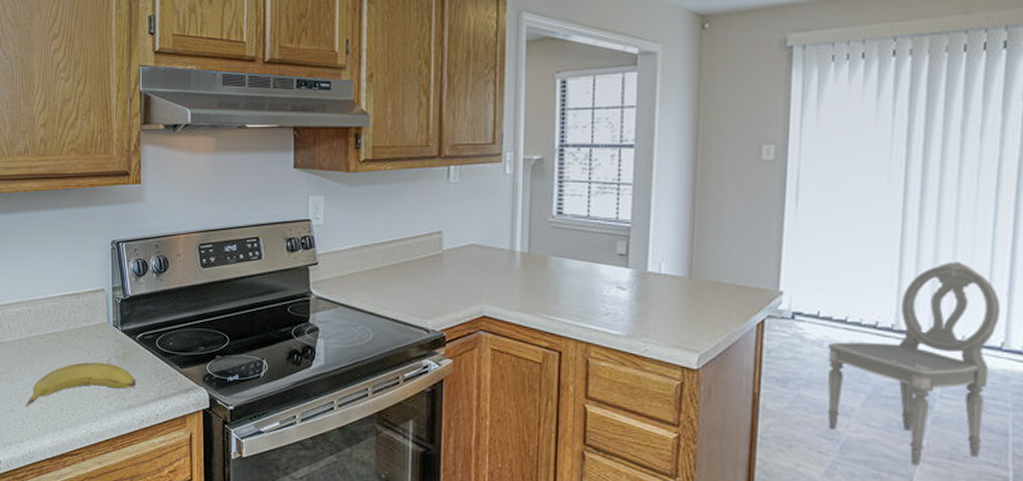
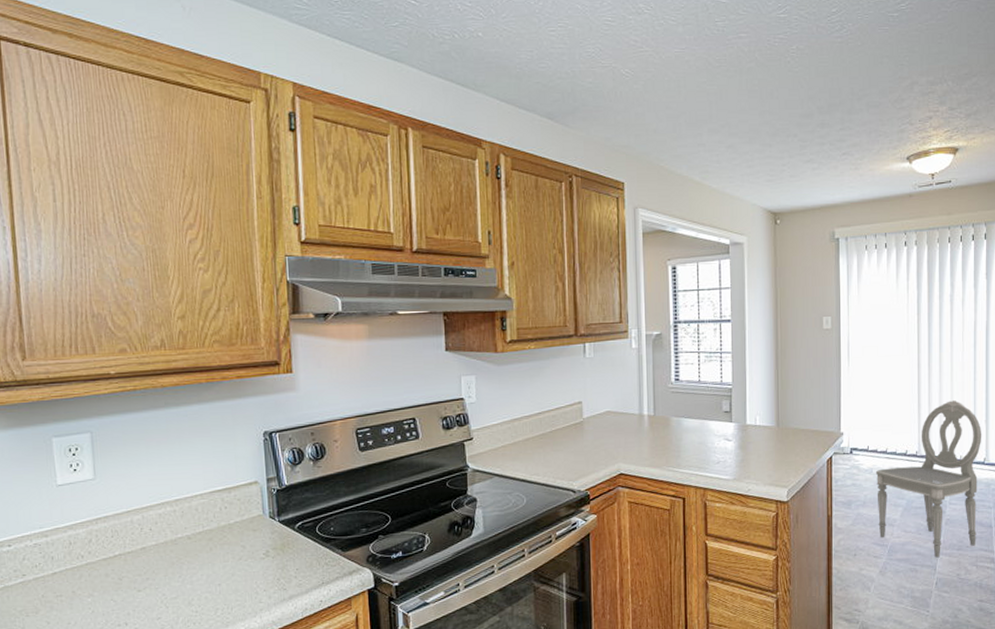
fruit: present [25,362,137,407] -> none [174,555,298,612]

